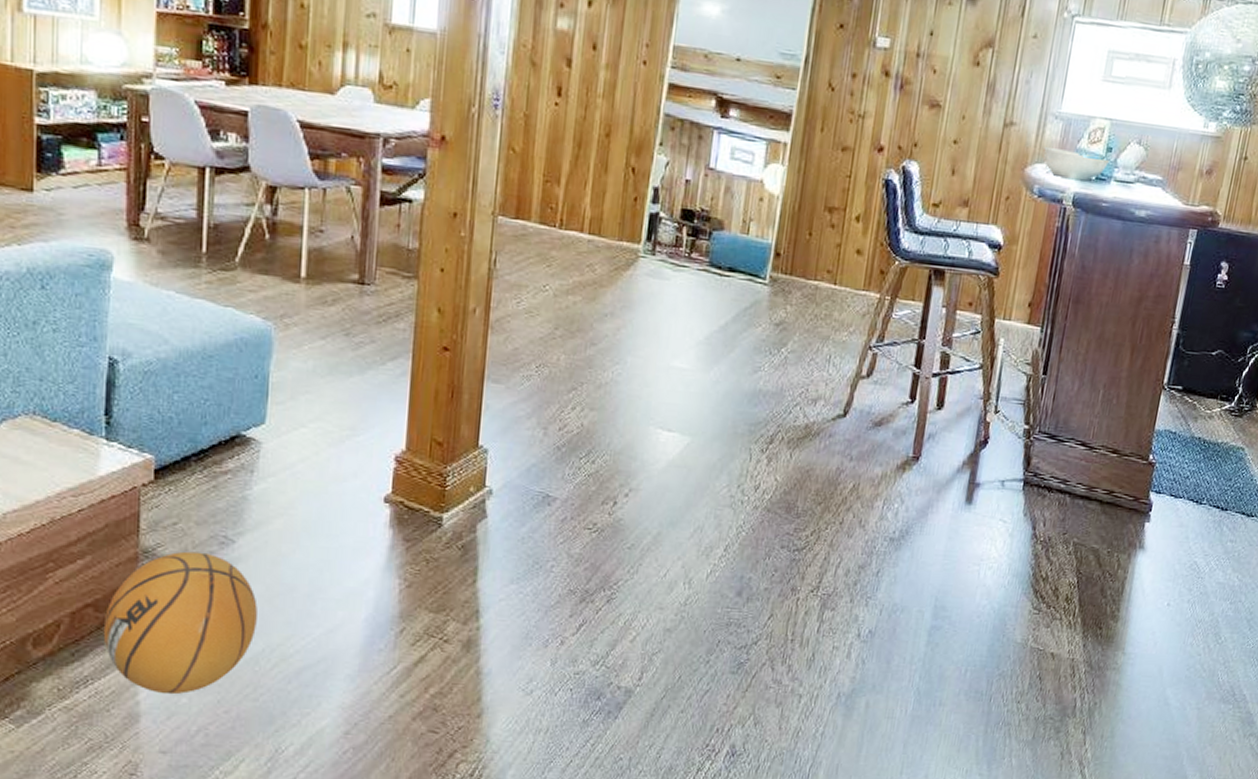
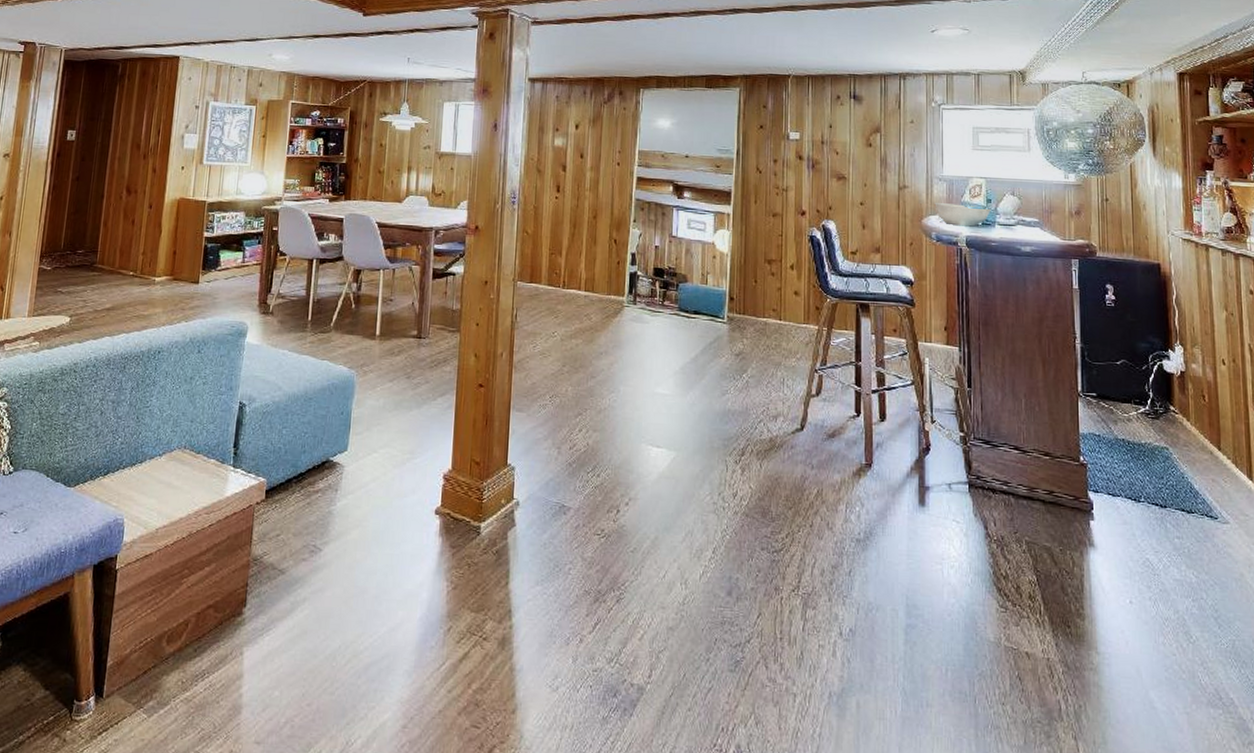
basketball: present [103,551,258,695] -> none [219,559,337,688]

